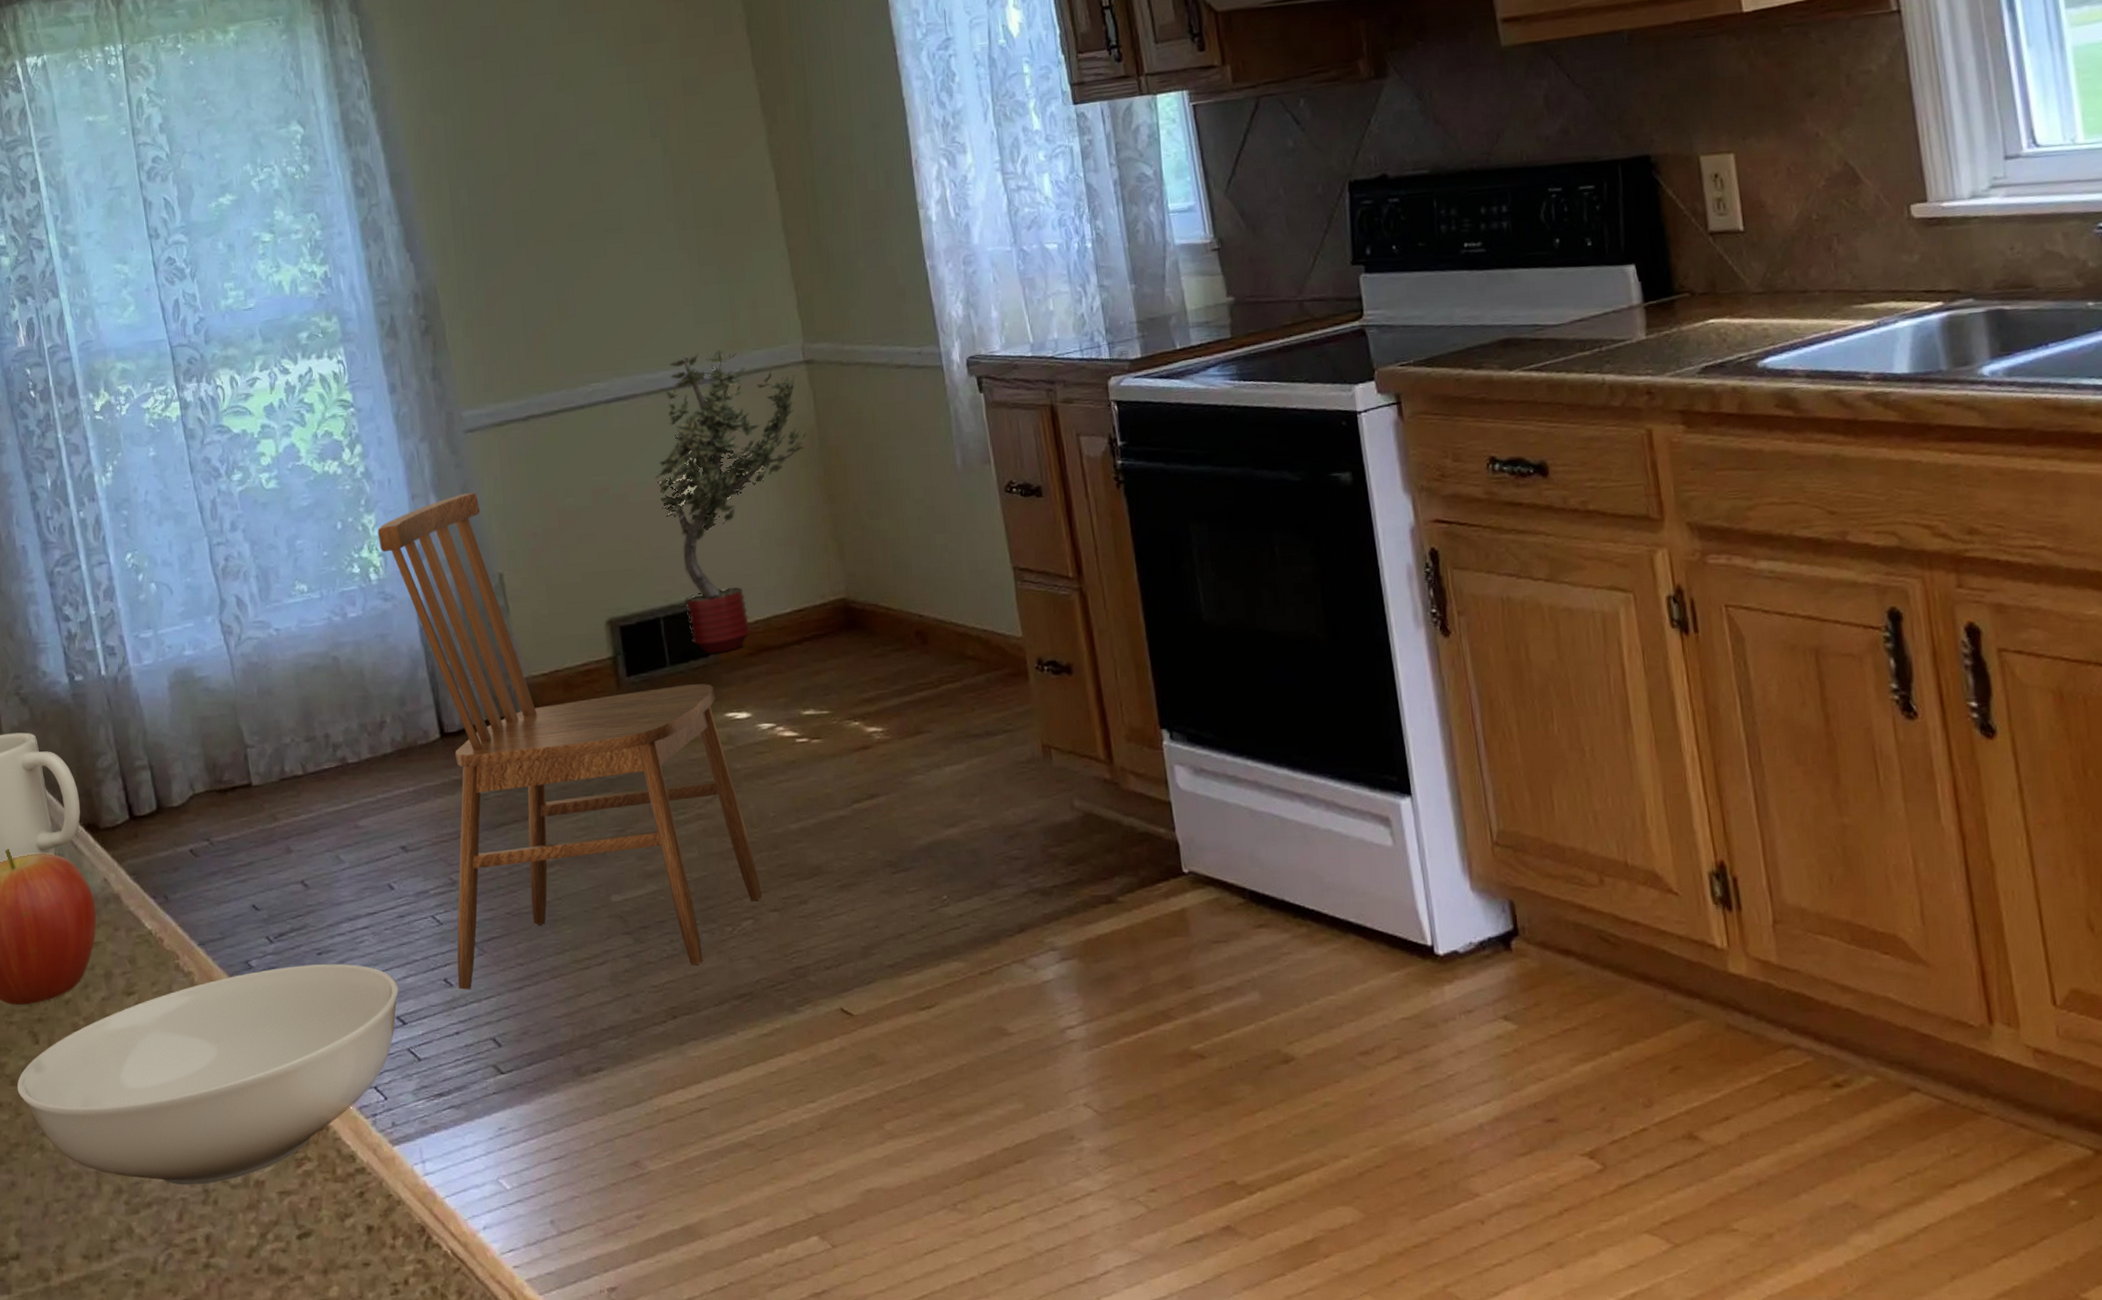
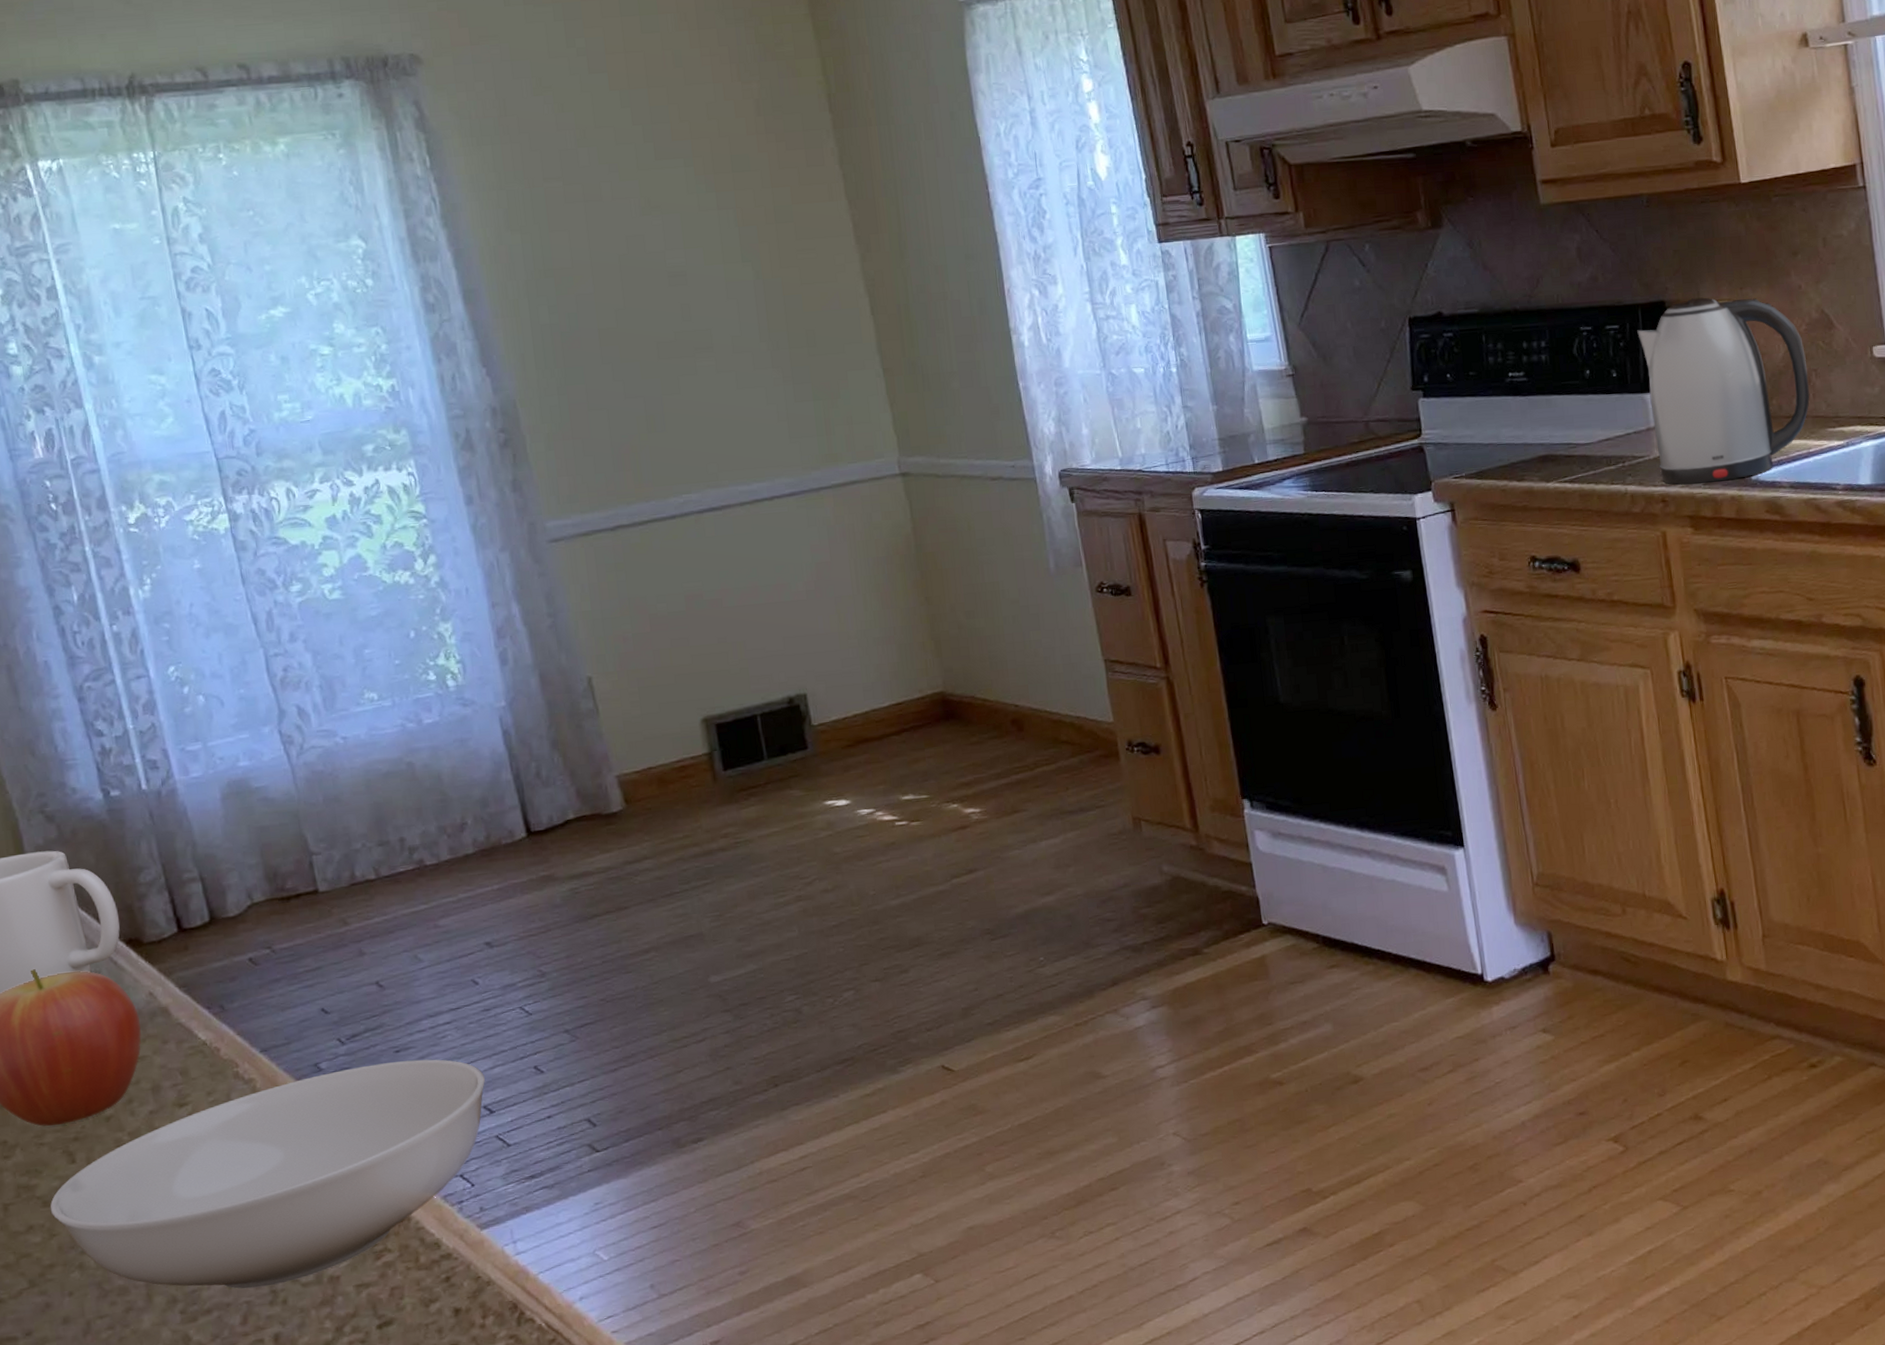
dining chair: present [377,492,762,990] -> none [455,599,863,1076]
potted tree: present [657,350,807,654] -> none [752,463,904,747]
kettle: none [1616,149,1831,375] -> present [1637,297,1810,486]

